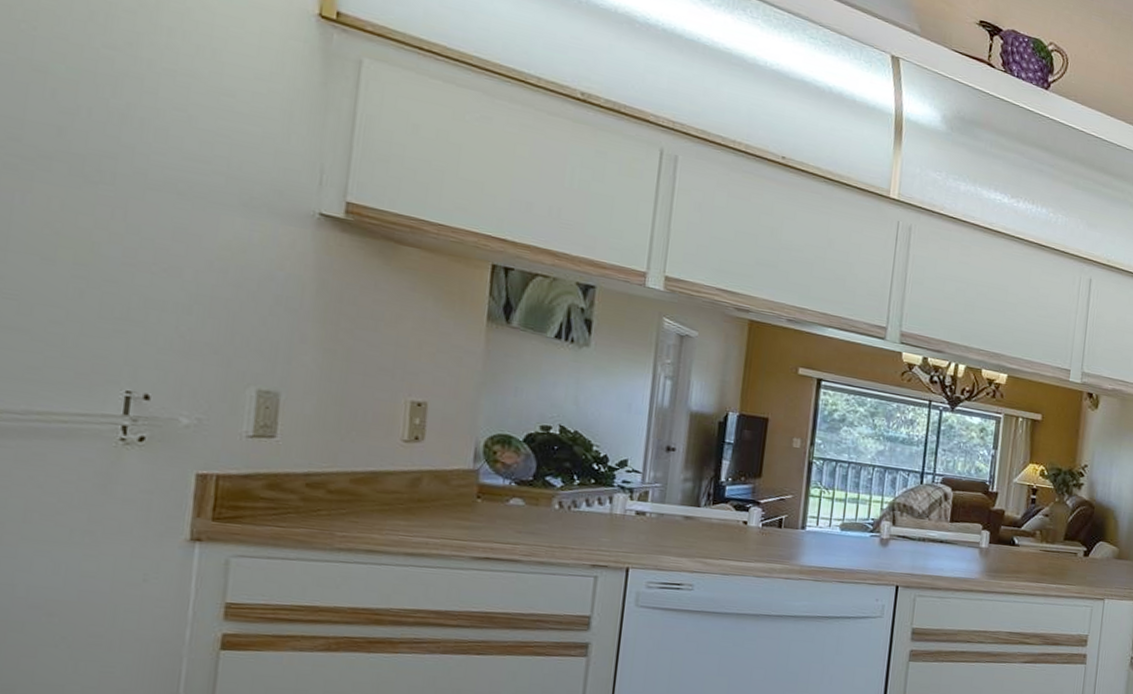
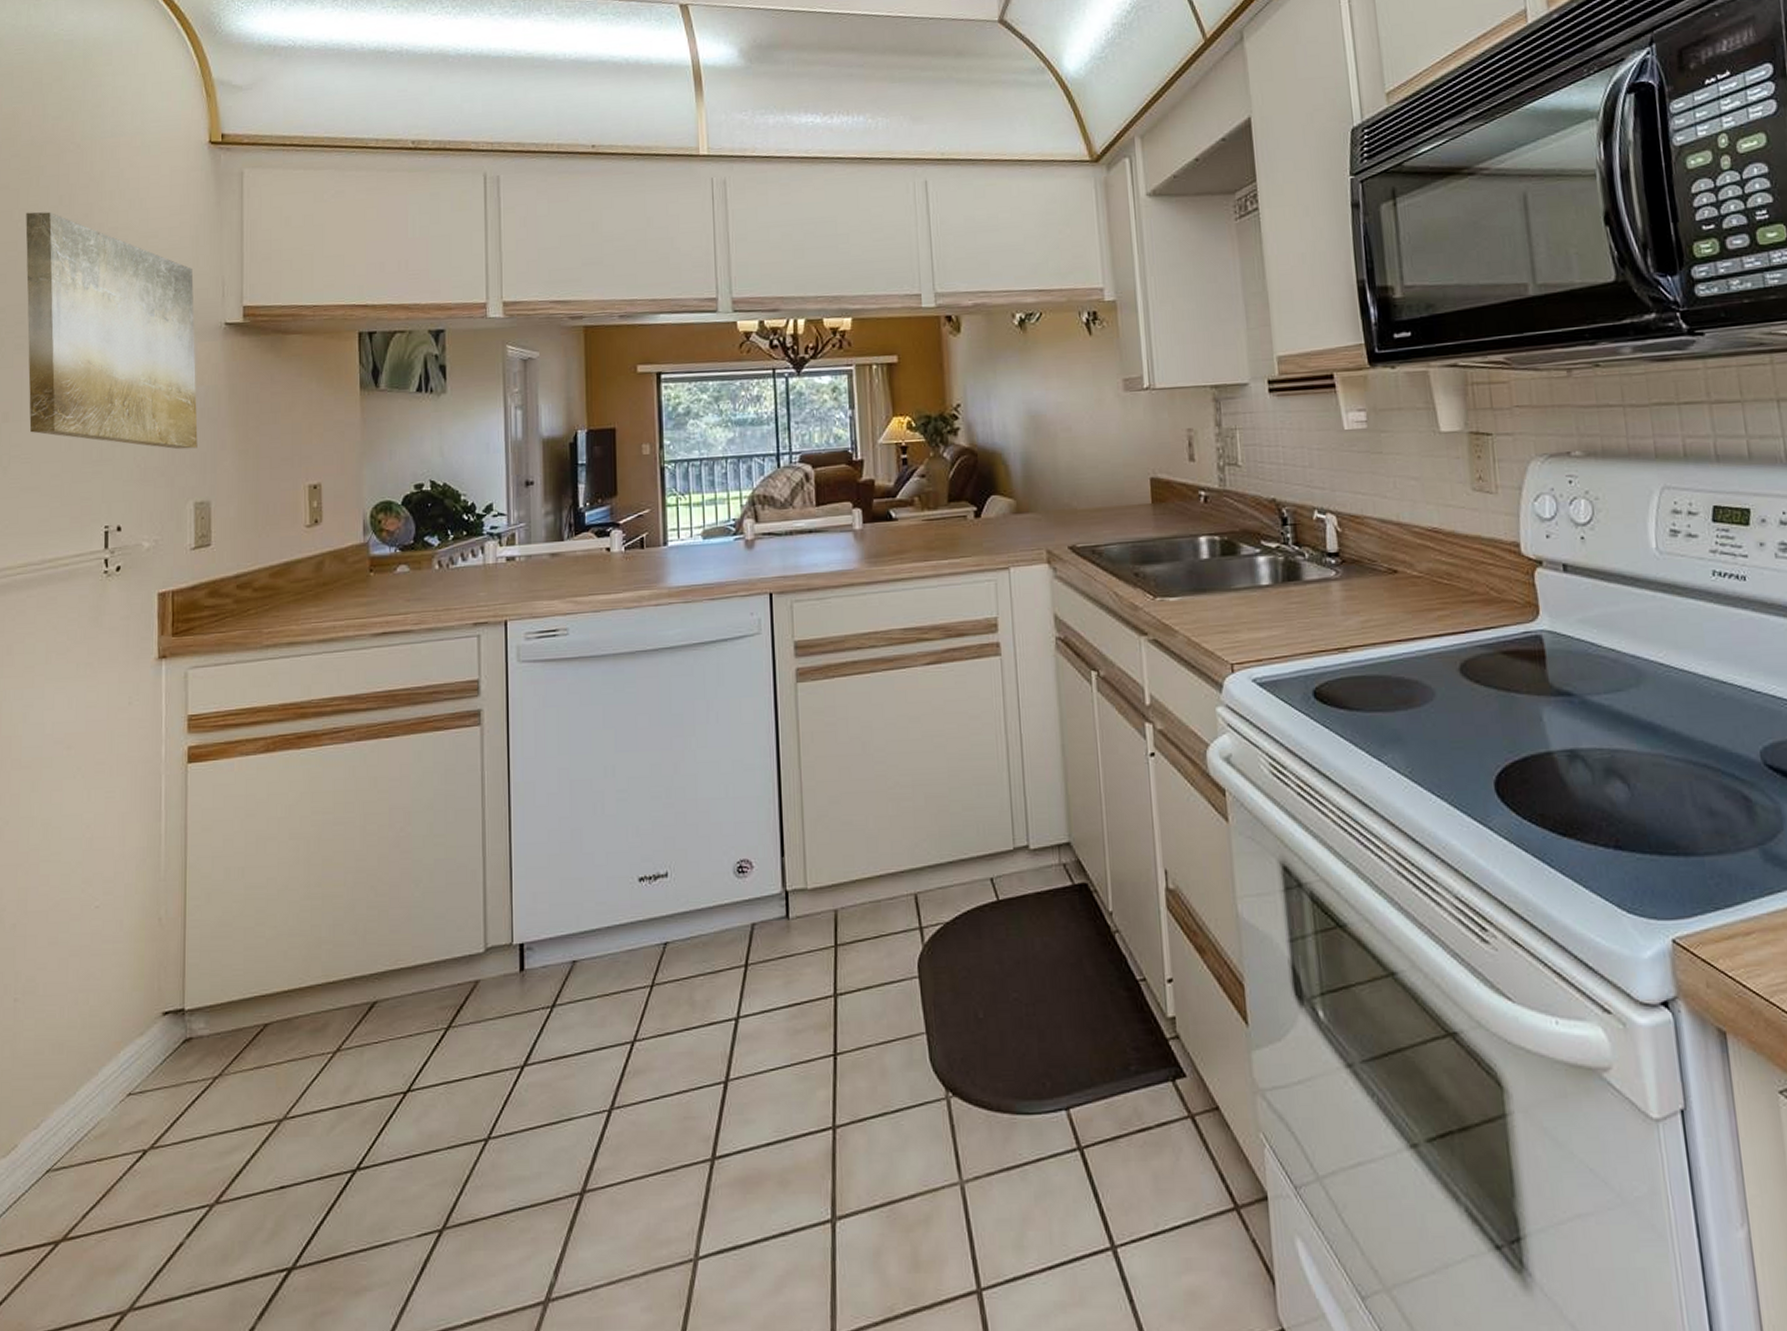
wall art: none [19,15,281,335] -> present [25,212,198,450]

